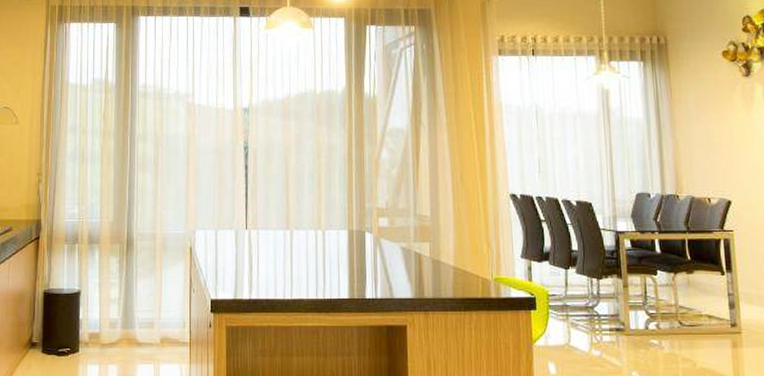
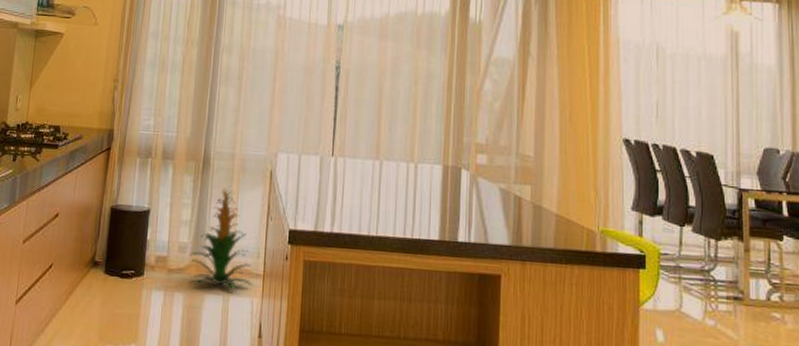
indoor plant: none [119,263,181,358] -> present [188,185,253,290]

